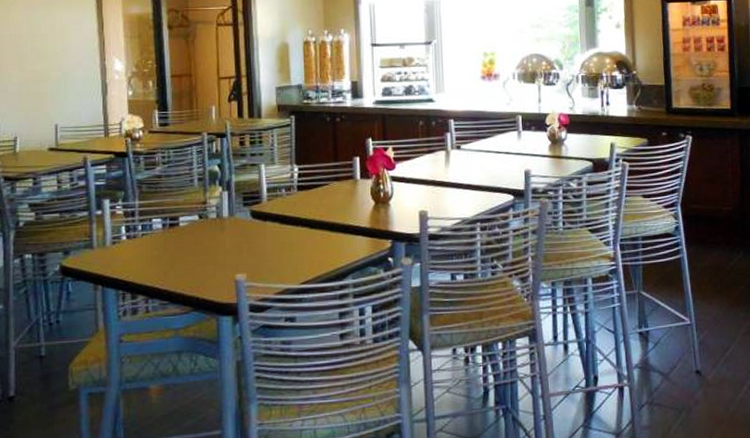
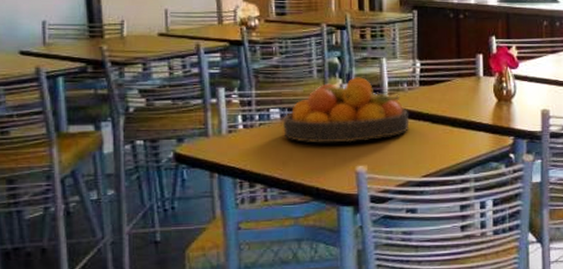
fruit bowl: none [165,184,288,252] -> present [283,77,410,143]

